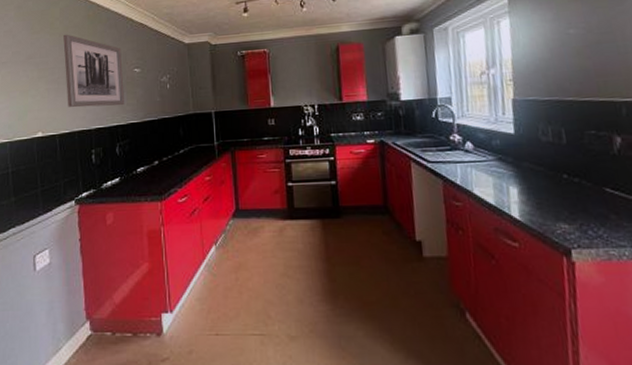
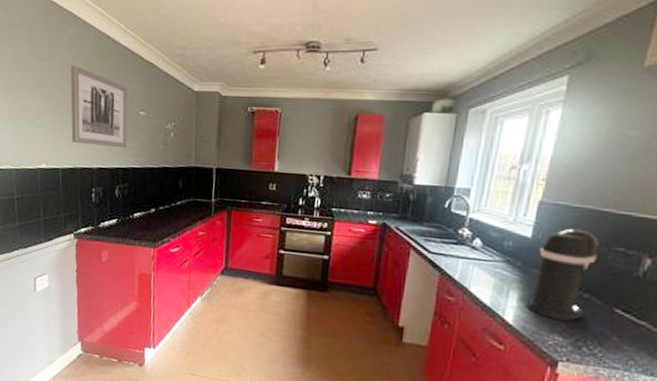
coffee maker: none [524,119,580,208] -> present [527,228,599,321]

